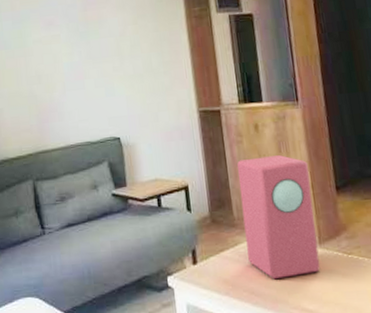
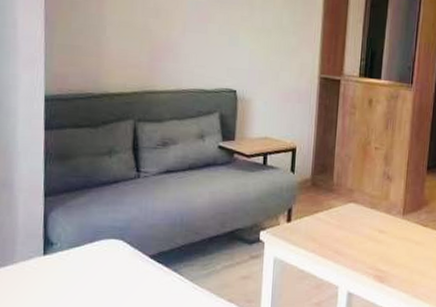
speaker: present [237,155,321,280] -> none [339,130,409,242]

